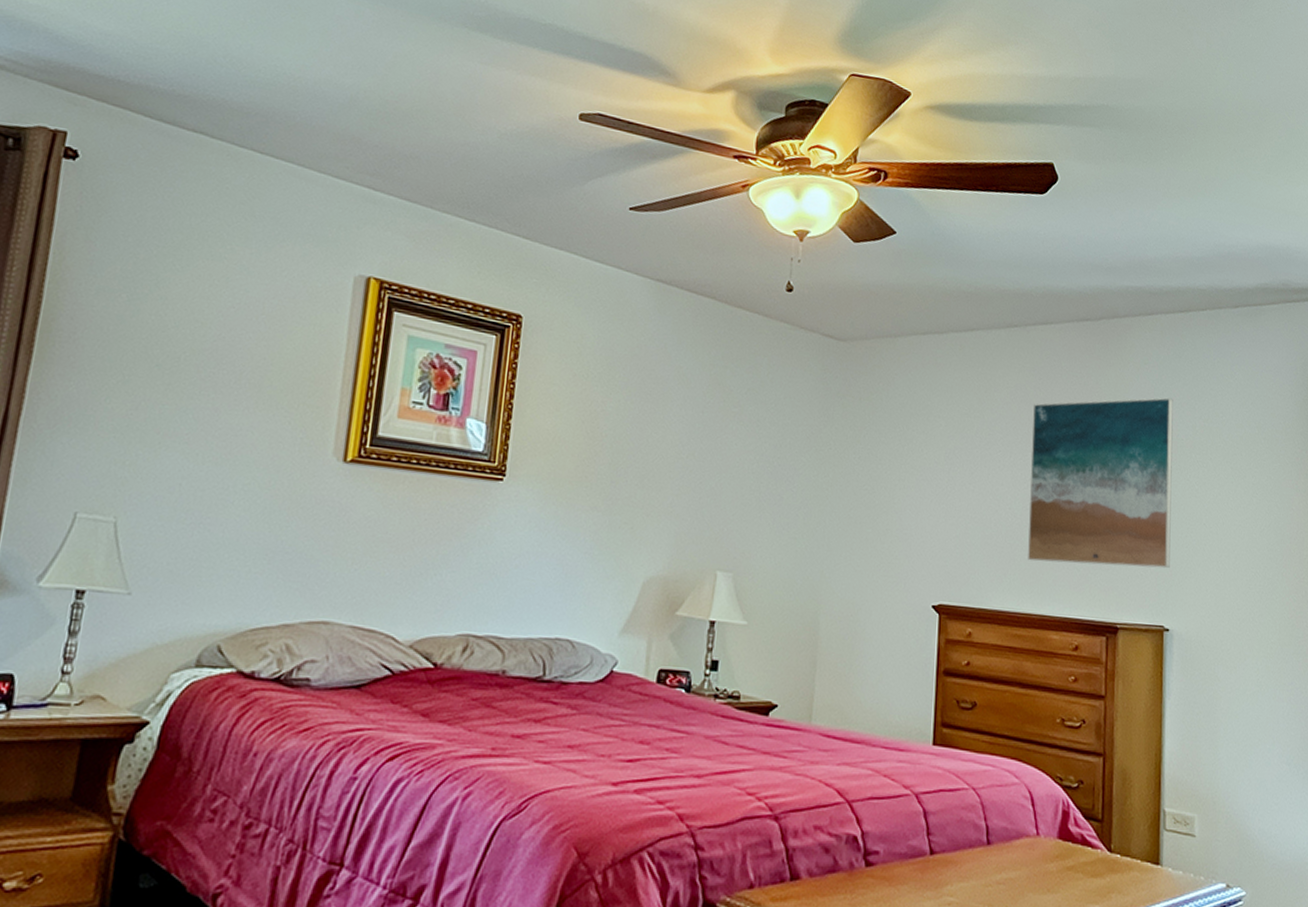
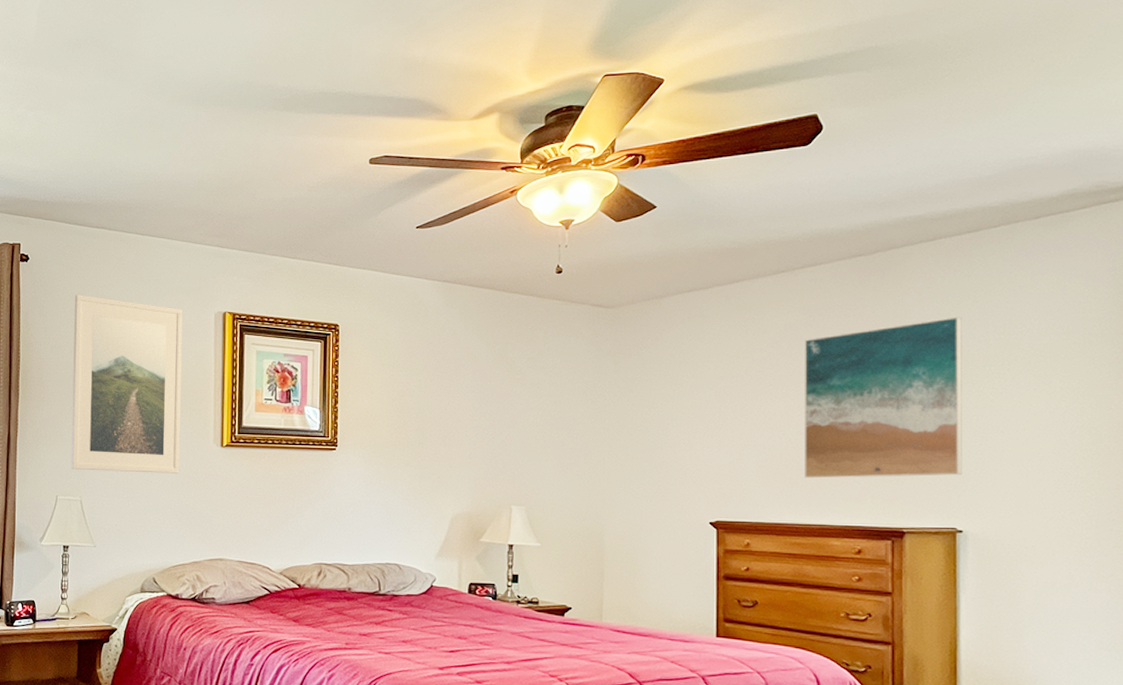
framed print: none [104,219,309,494] -> present [70,295,183,474]

